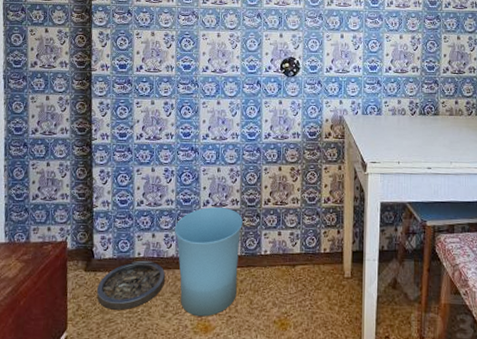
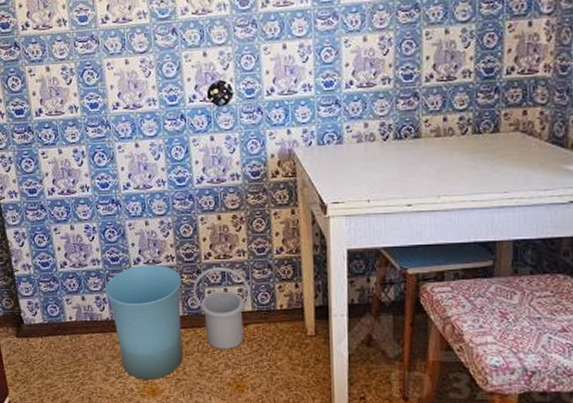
pet bowl: present [97,260,165,310] -> none [32,324,102,375]
bucket: none [251,212,300,289] -> present [193,268,251,349]

